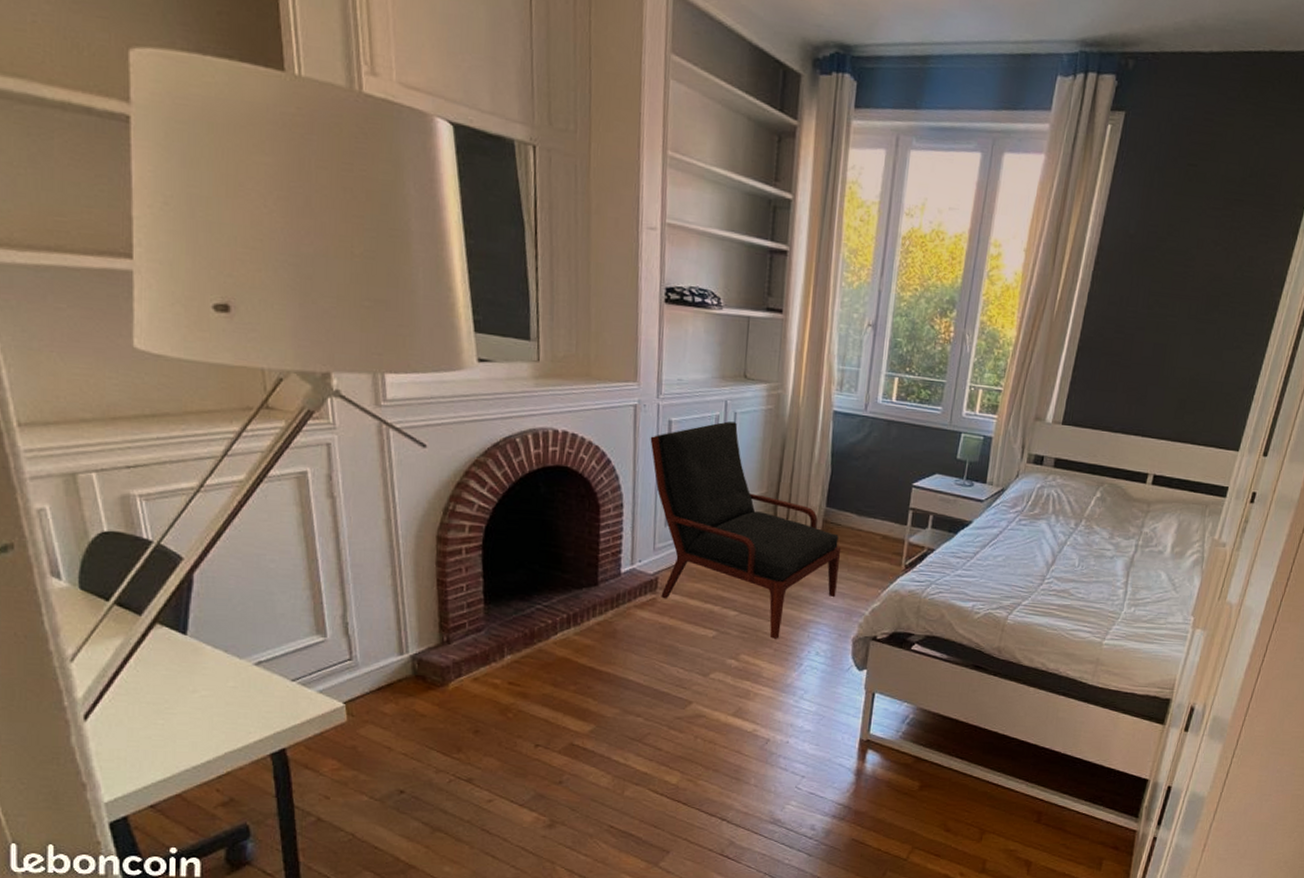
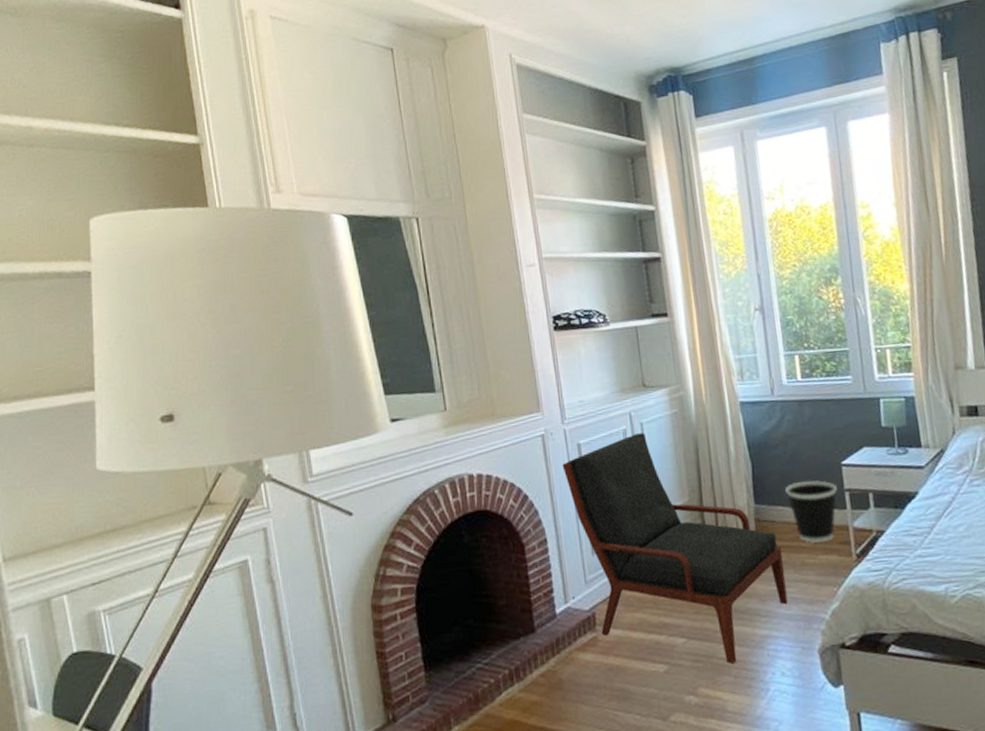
wastebasket: none [857,494,903,550] -> present [785,480,837,543]

